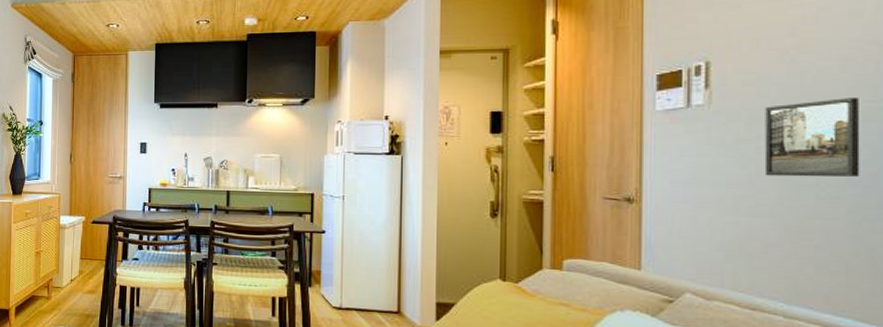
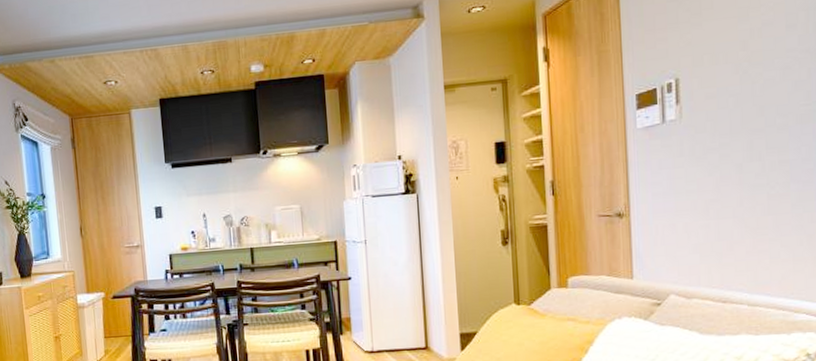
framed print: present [764,98,860,178] -> none [725,103,800,181]

